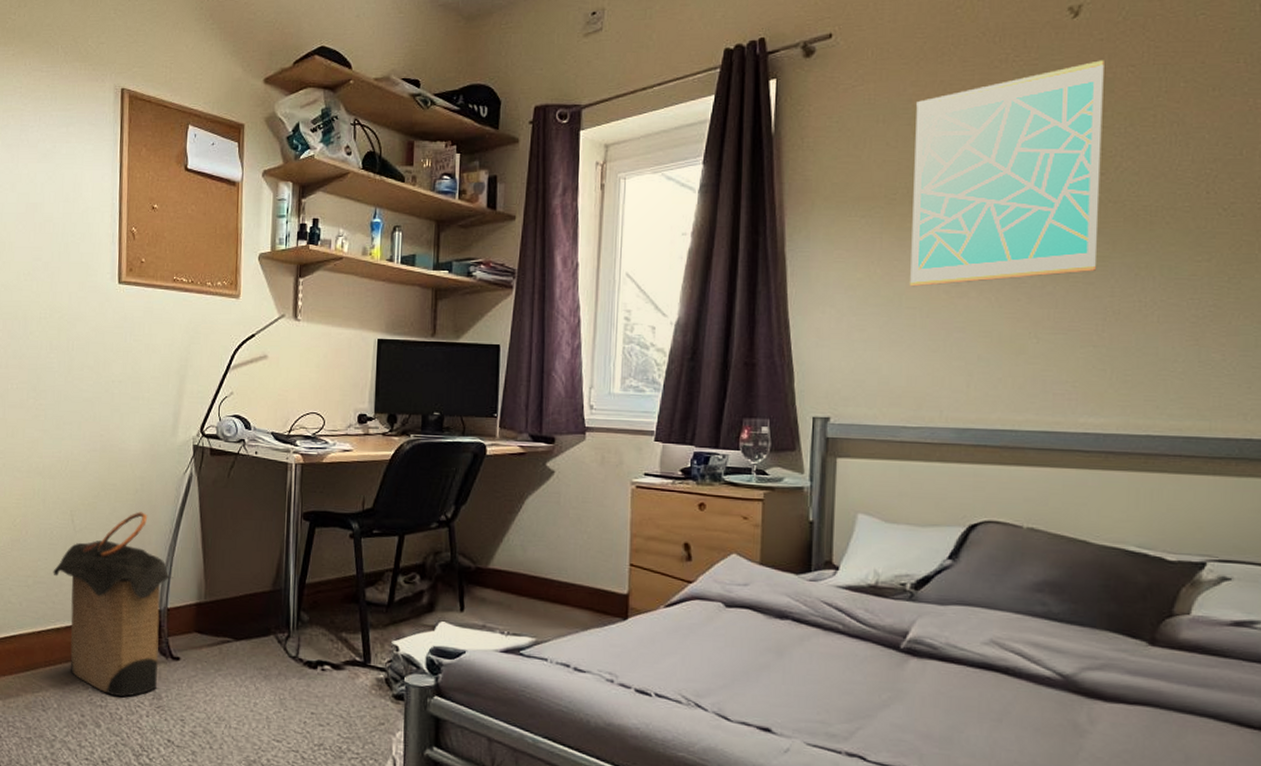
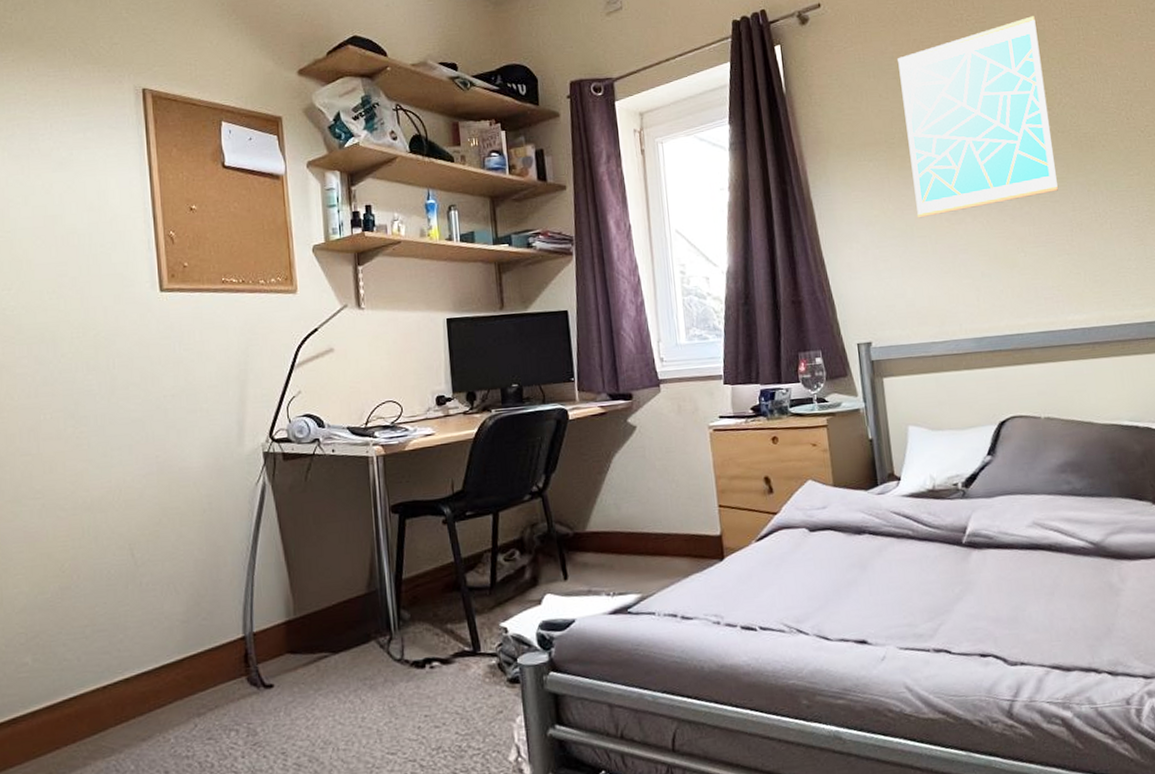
laundry hamper: present [53,512,173,697] -> none [114,532,256,742]

